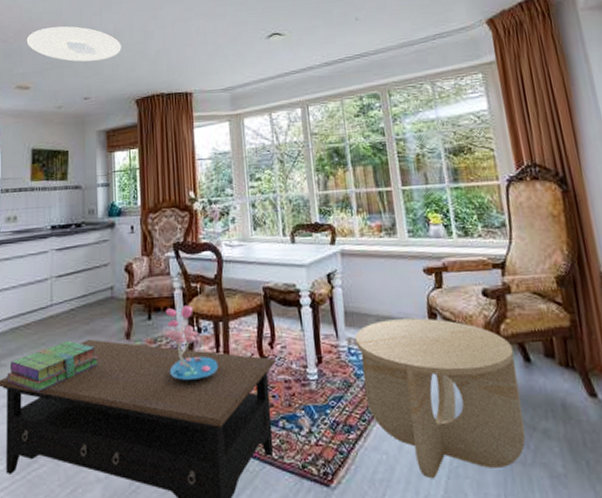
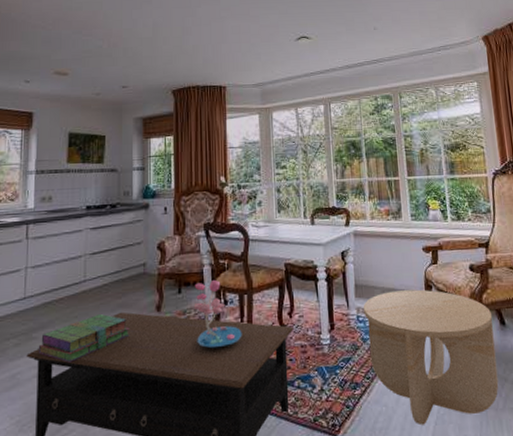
ceiling light: present [26,26,121,62] -> none [66,16,160,52]

